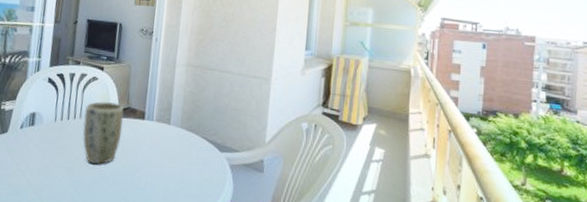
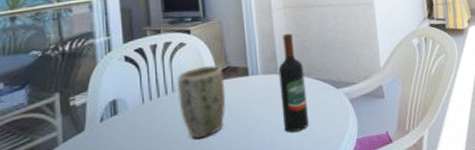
wine bottle: none [166,89,194,182] -> present [278,33,309,133]

